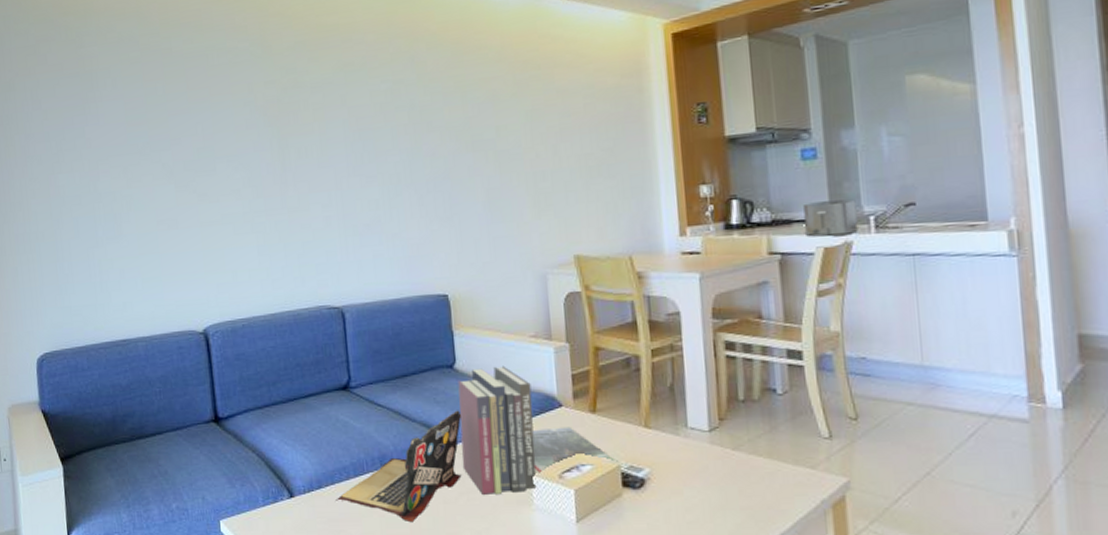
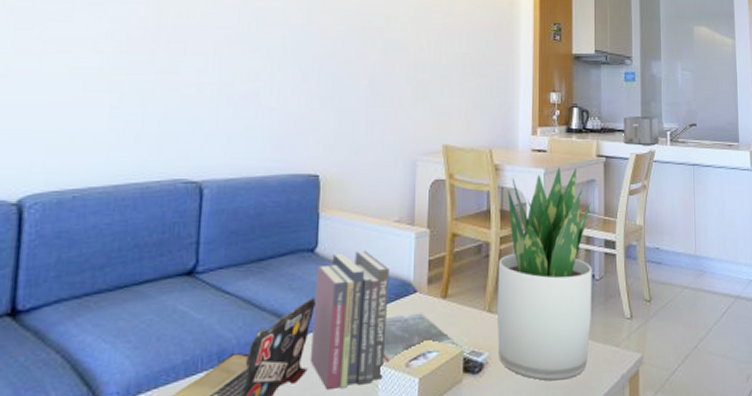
planter: none [652,269,776,501] -> present [496,167,592,381]

